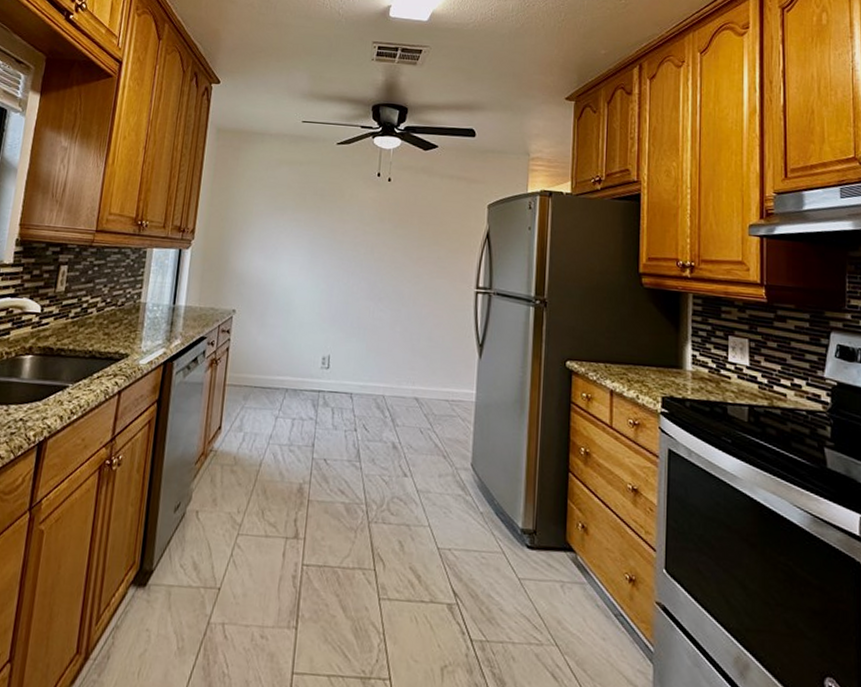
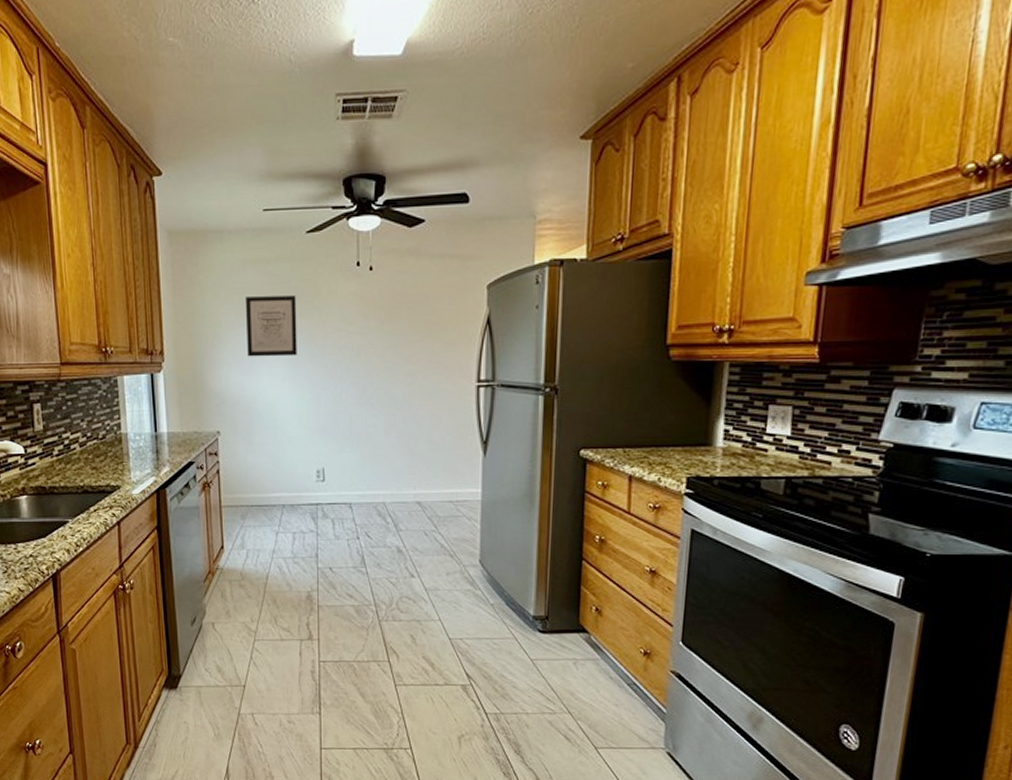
wall art: none [272,191,322,248] -> present [245,296,297,357]

